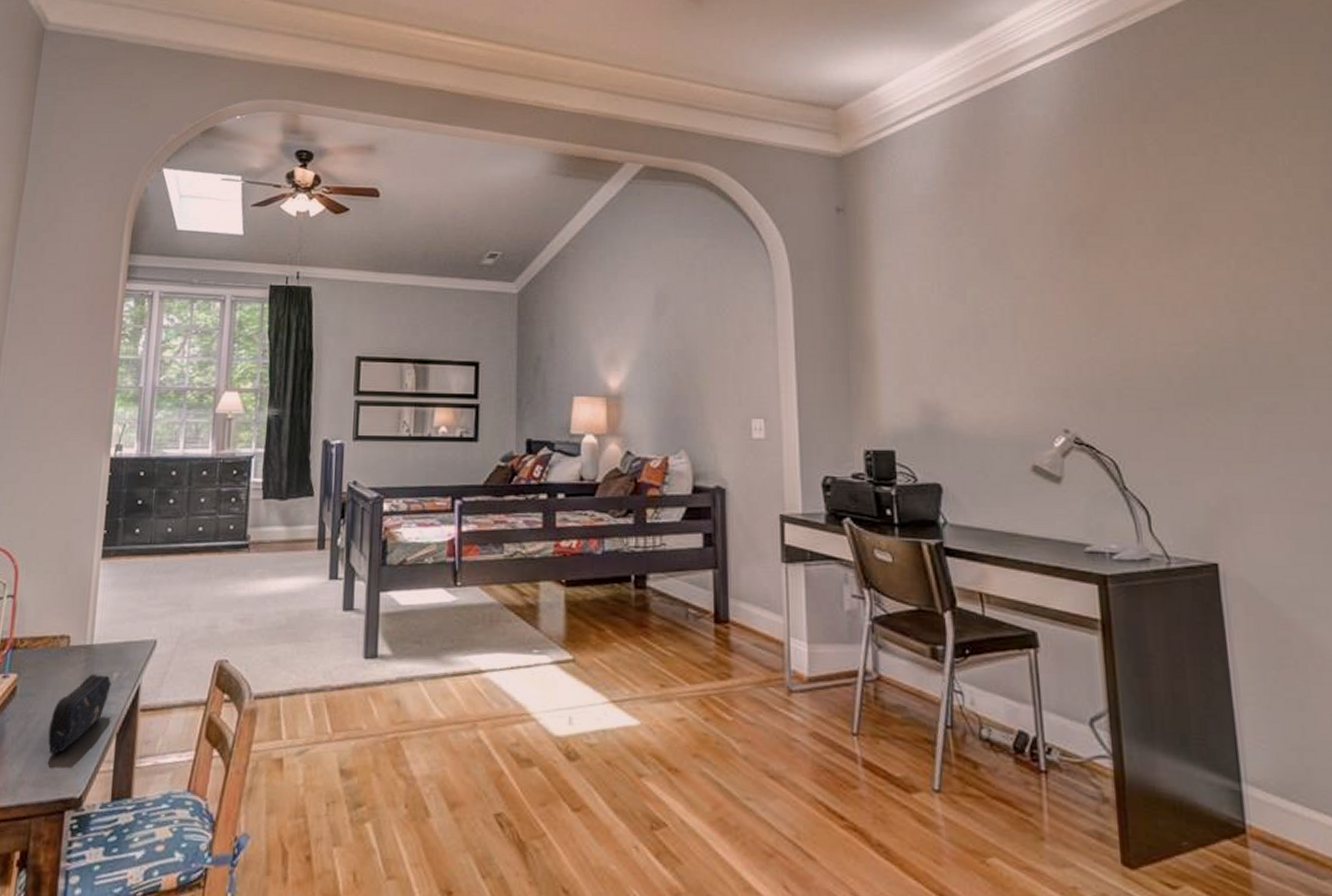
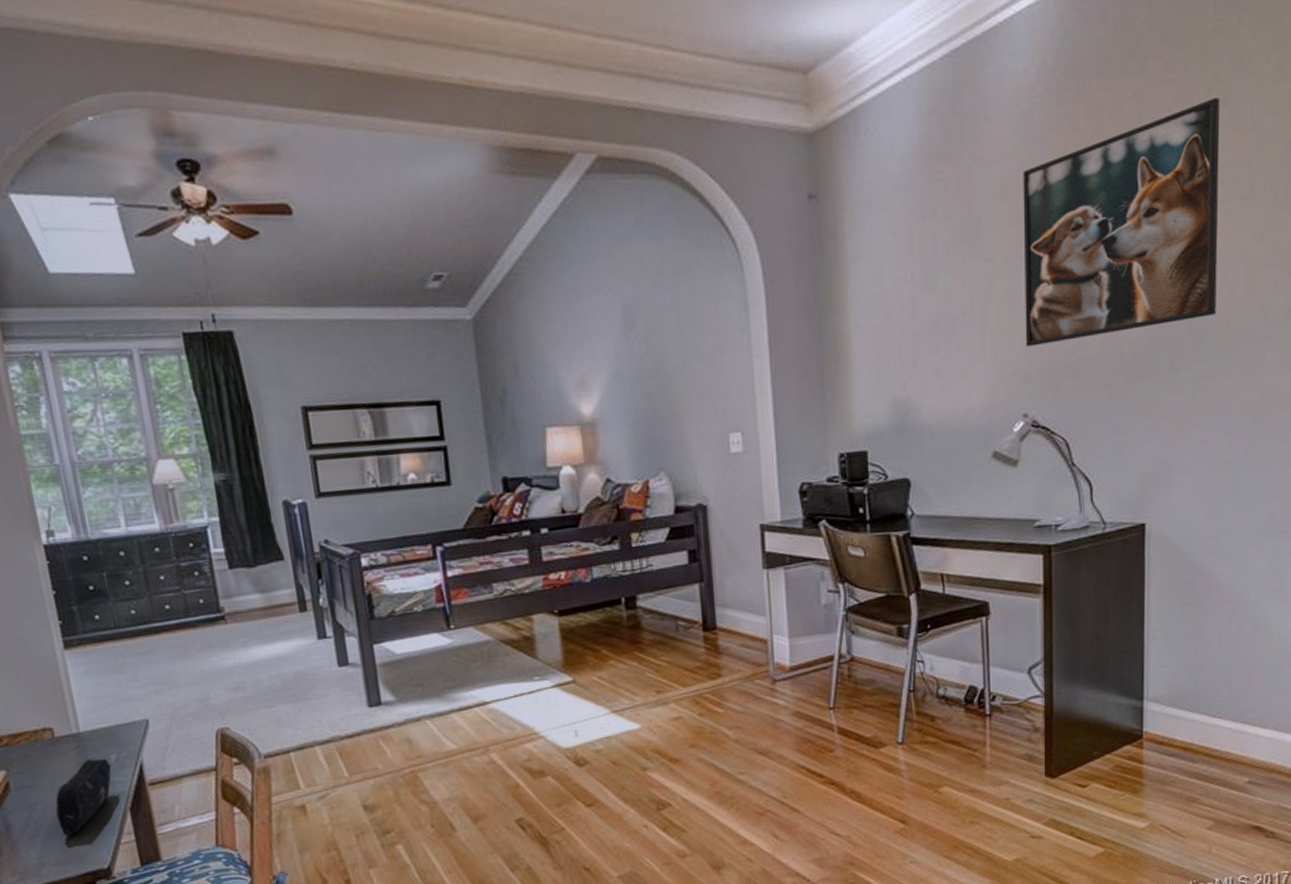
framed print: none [1048,145,1272,362] -> present [1023,97,1220,347]

